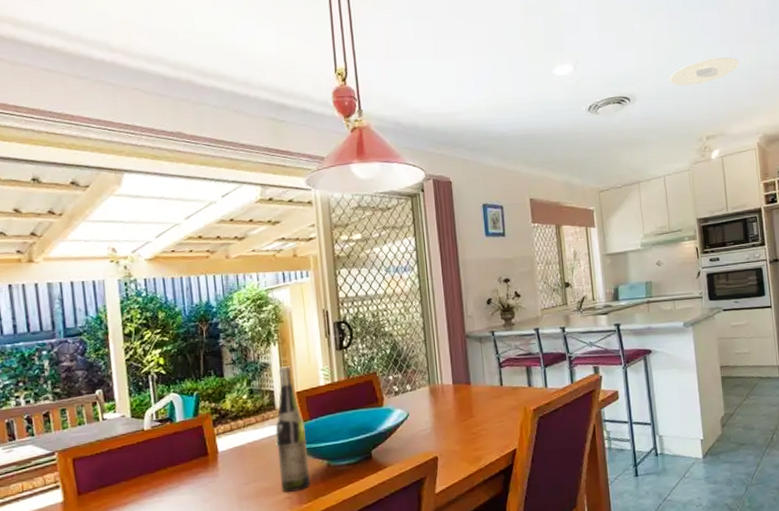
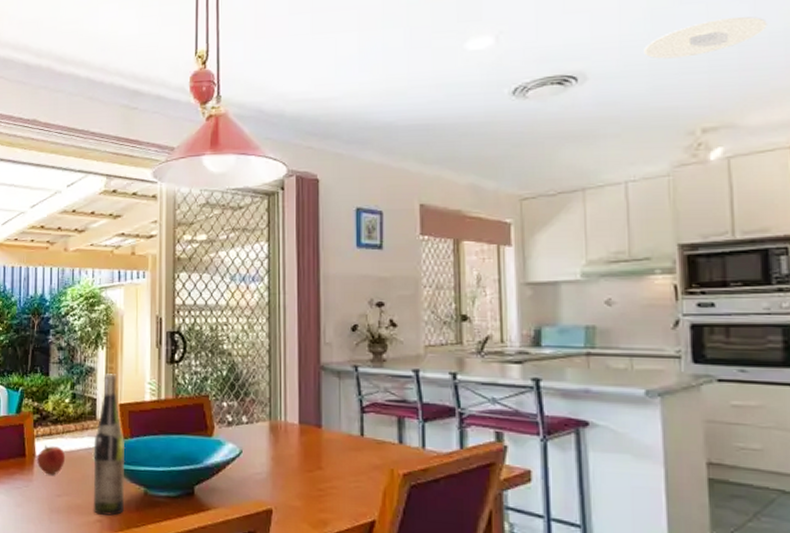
apple: none [220,440,250,467] -> present [37,444,66,475]

